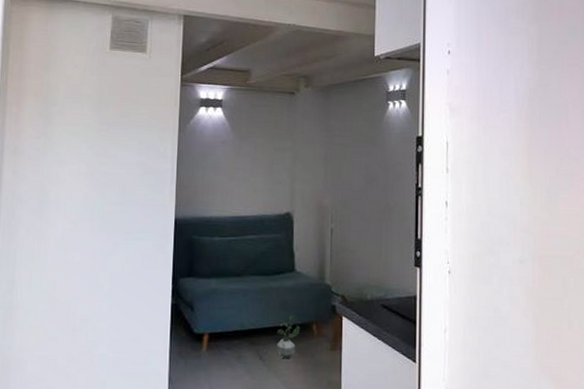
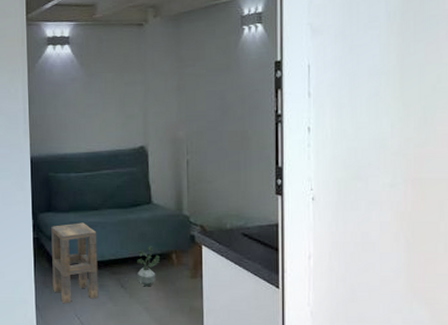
side table: none [188,289,238,377] -> present [51,222,99,304]

